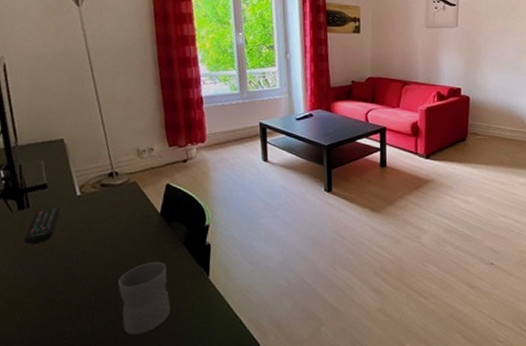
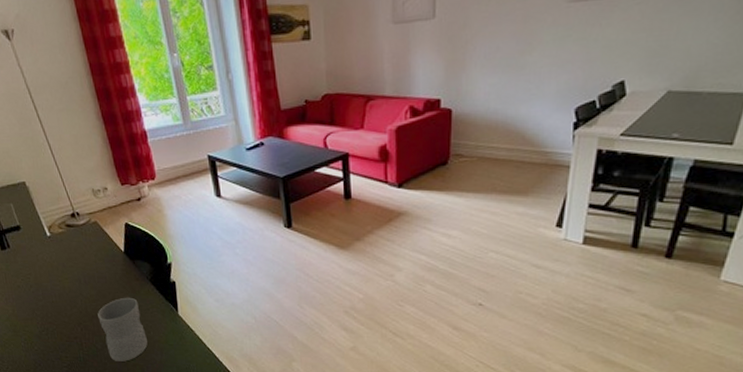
remote control: present [25,207,61,244] -> none [12,247,37,281]

